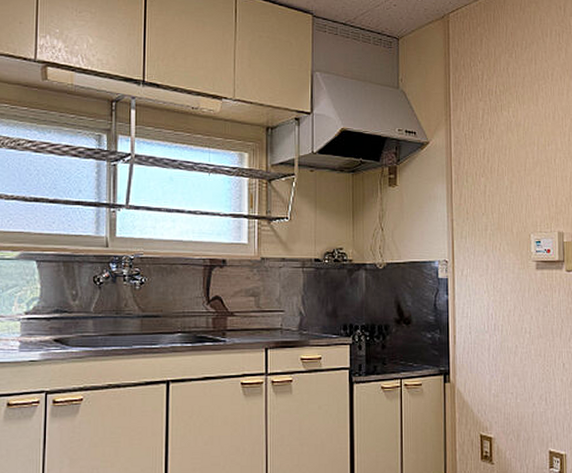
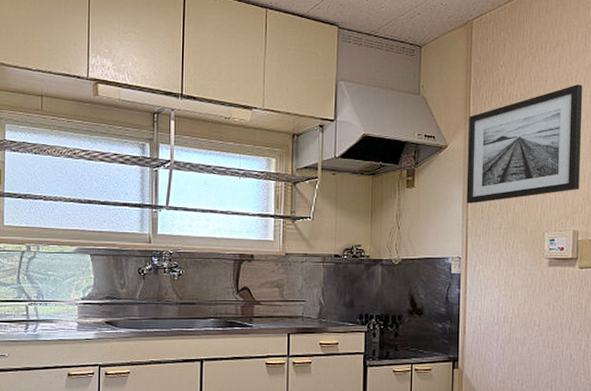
wall art: none [449,81,562,203] -> present [466,83,583,204]

